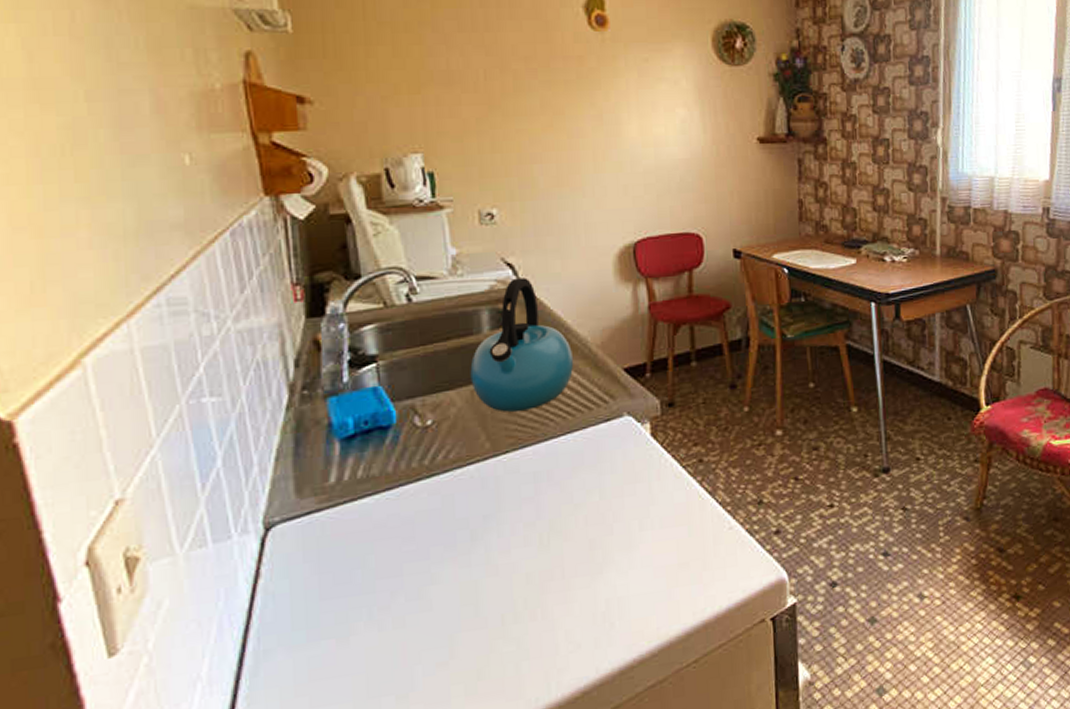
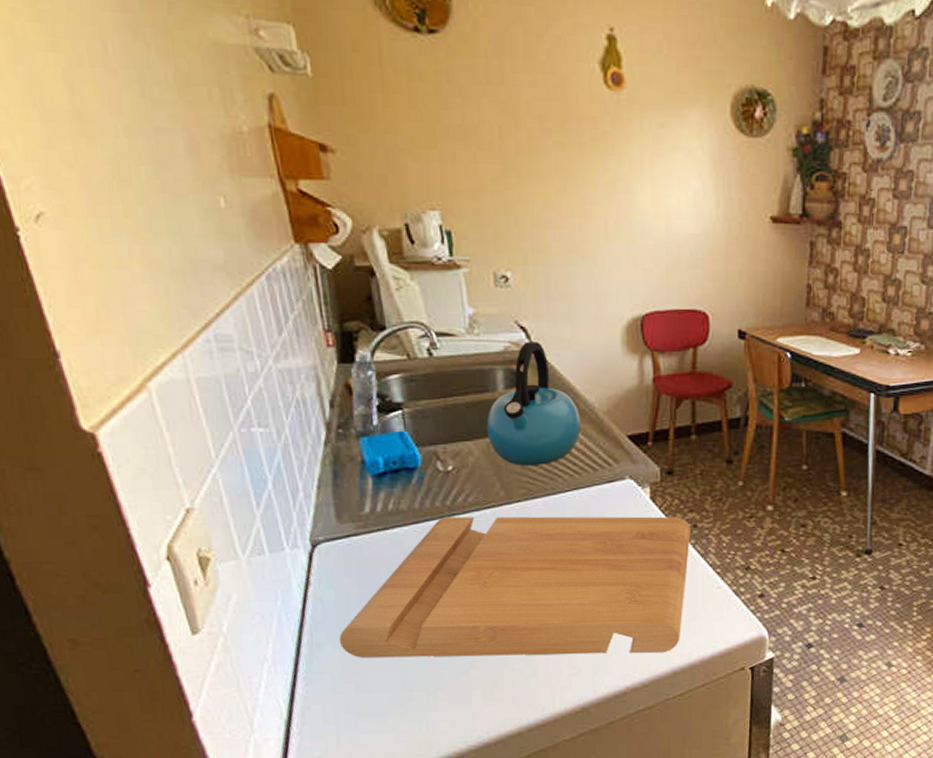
cutting board: none [292,452,697,662] -> present [339,516,691,658]

